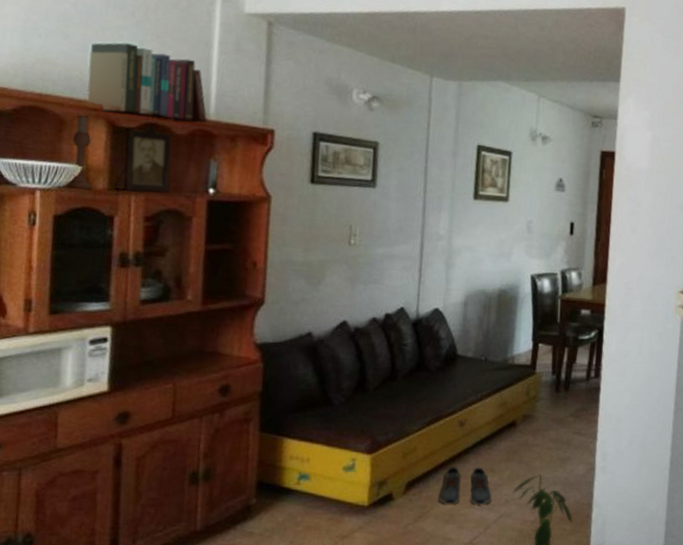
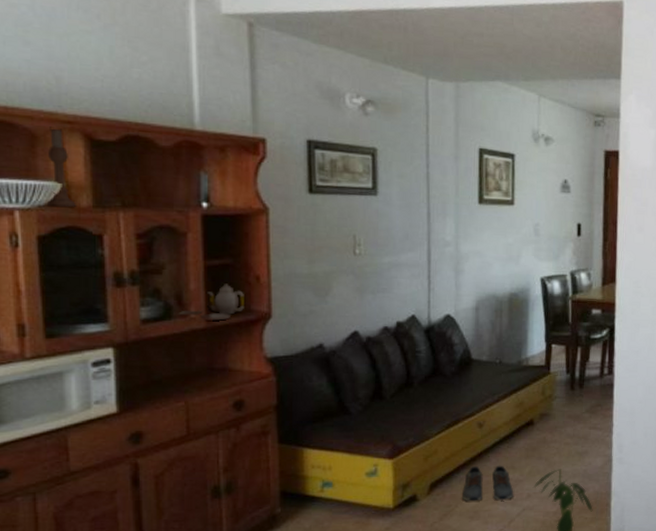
books: present [87,42,207,123] -> none [55,48,192,134]
photo frame: present [114,124,171,193] -> none [100,136,159,209]
teapot: none [175,268,240,305] -> present [178,283,244,321]

